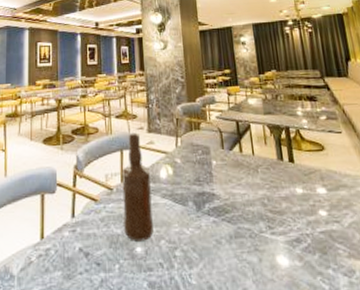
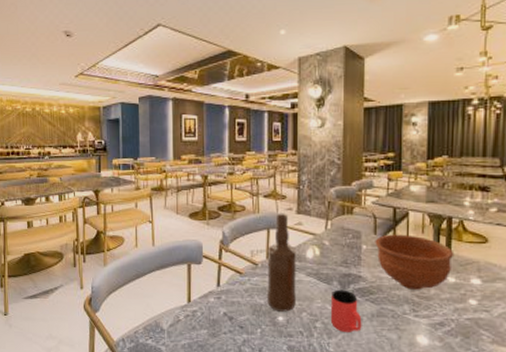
cup: none [188,210,222,259] -> present [331,289,362,332]
bowl: none [223,147,298,205] -> present [375,234,454,290]

